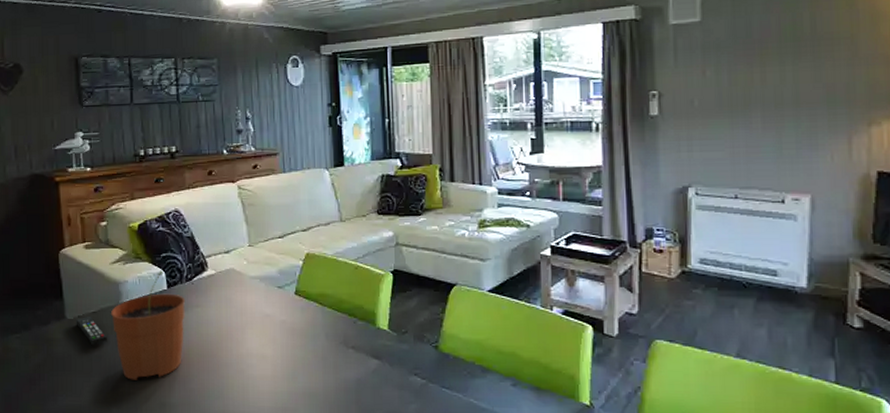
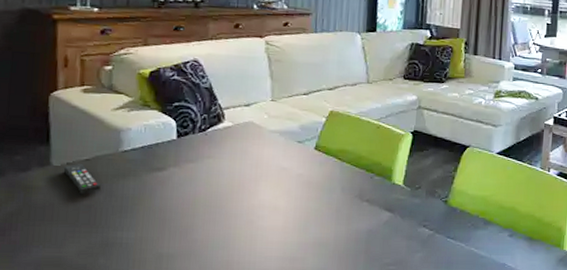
plant pot: present [110,270,186,380] -> none [107,119,197,231]

